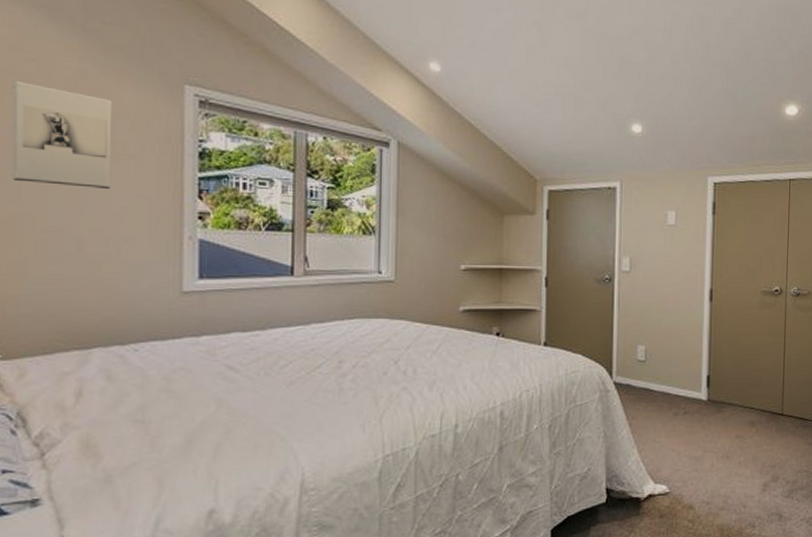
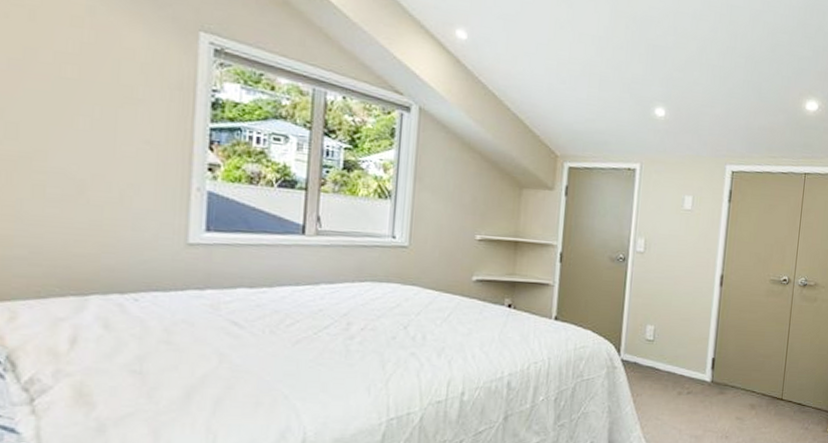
wall sculpture: present [12,80,113,190] -> none [10,12,122,134]

